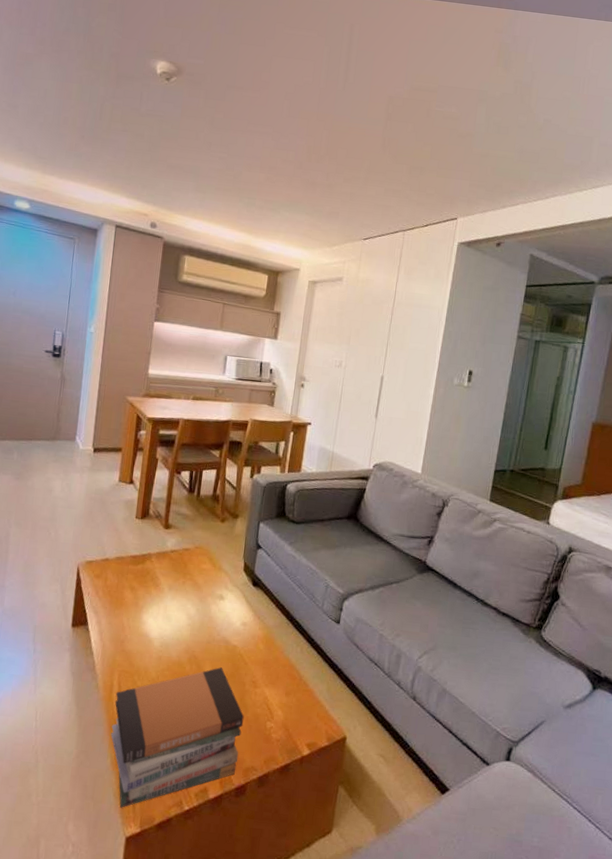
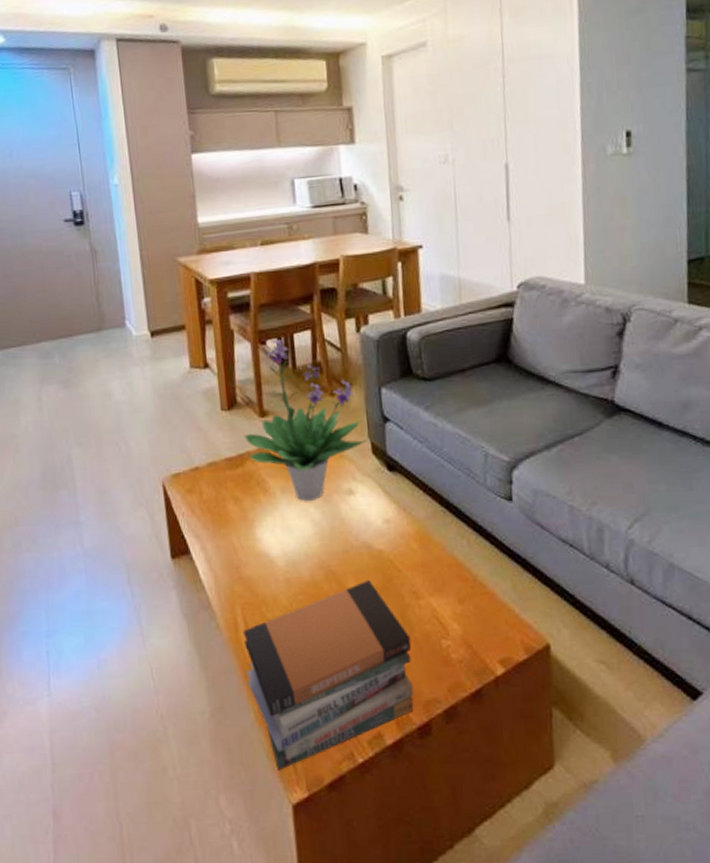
potted plant: none [149,470,242,600] -> present [244,338,366,502]

